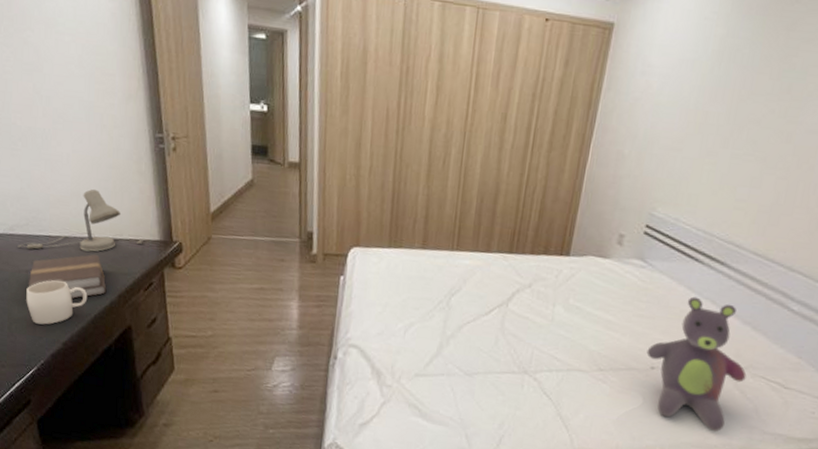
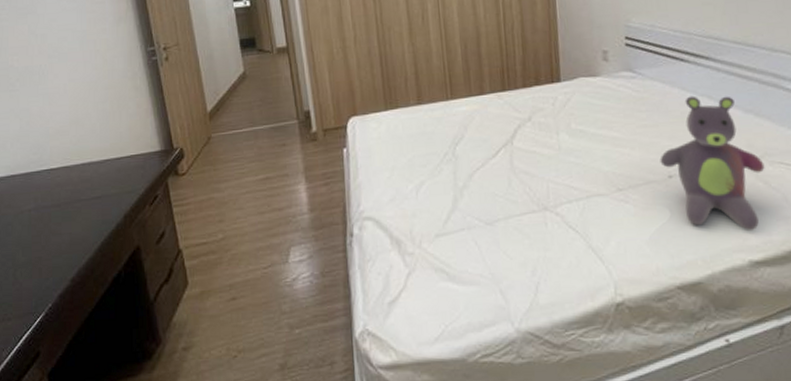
desk lamp: present [18,188,145,252] -> none [19,112,146,187]
mug: present [26,279,88,325] -> none [30,212,93,265]
book: present [28,254,107,299] -> none [31,177,112,229]

